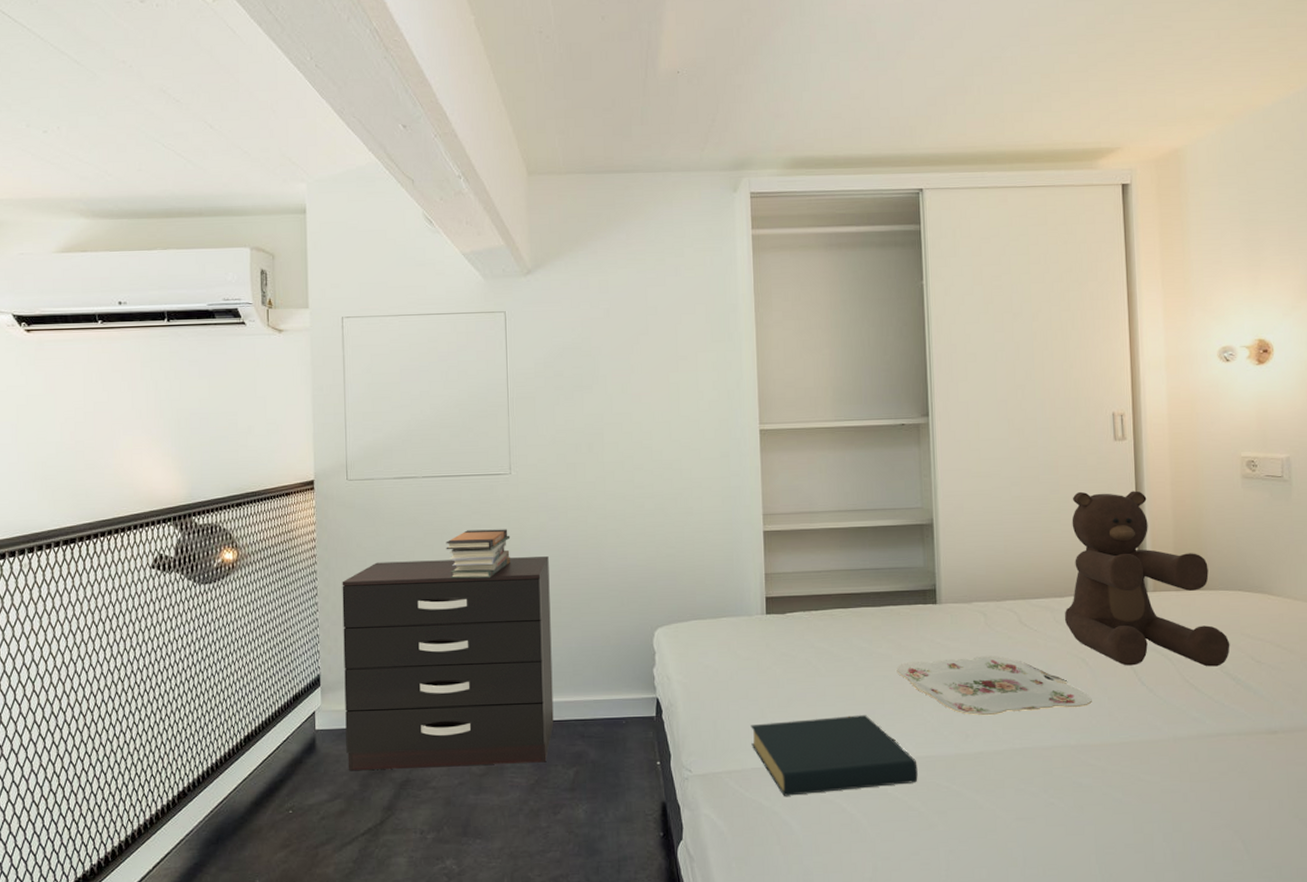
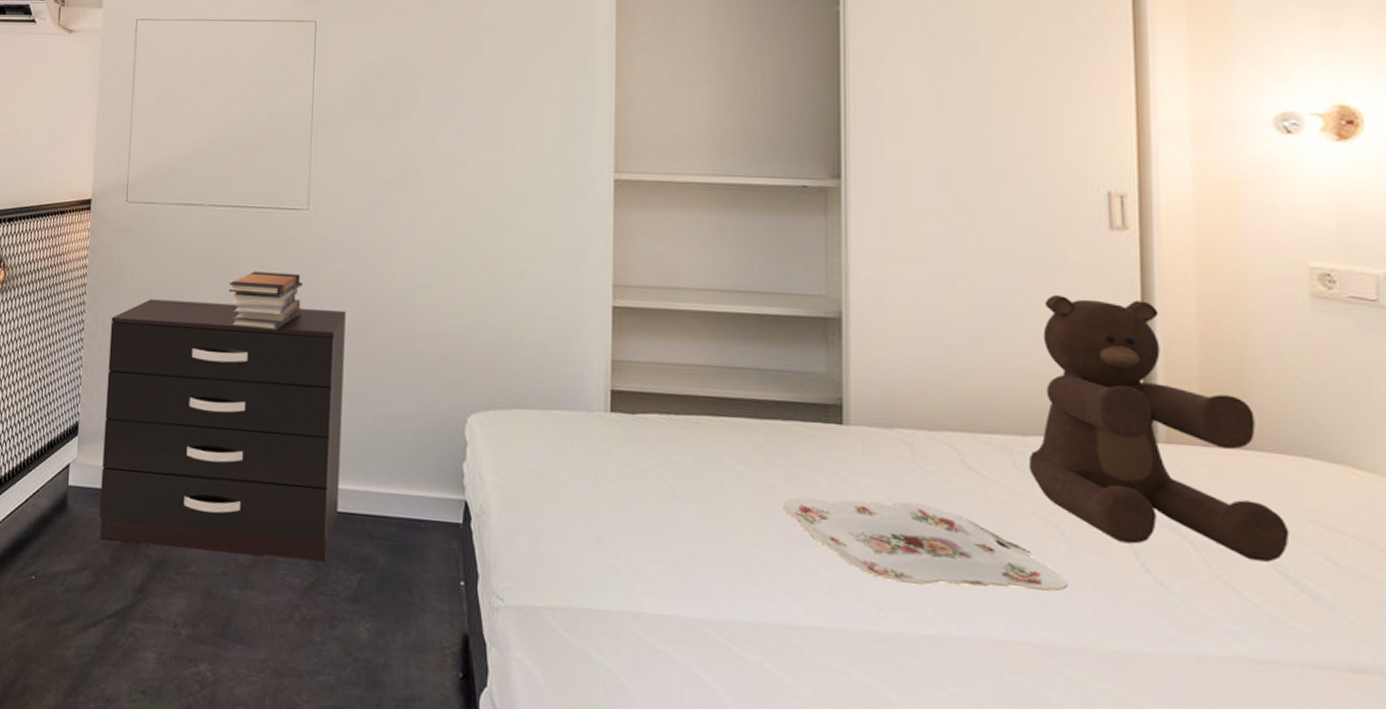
hardback book: present [751,715,918,796] -> none [582,551,807,662]

